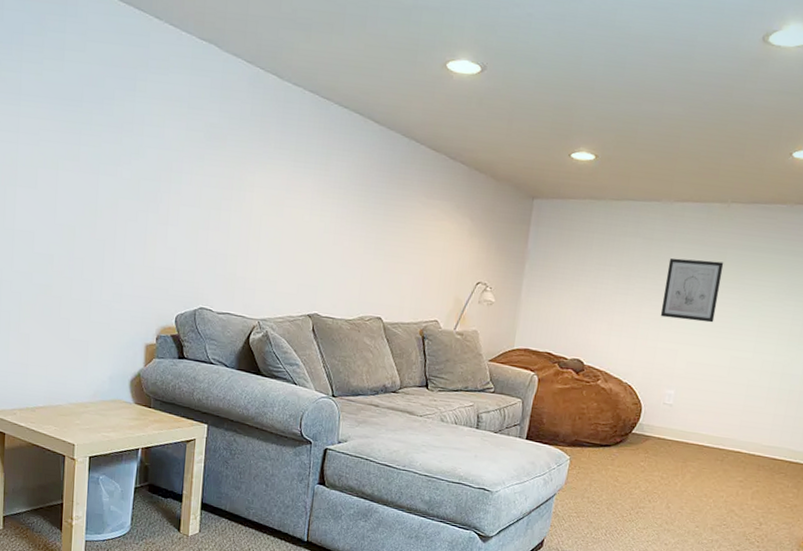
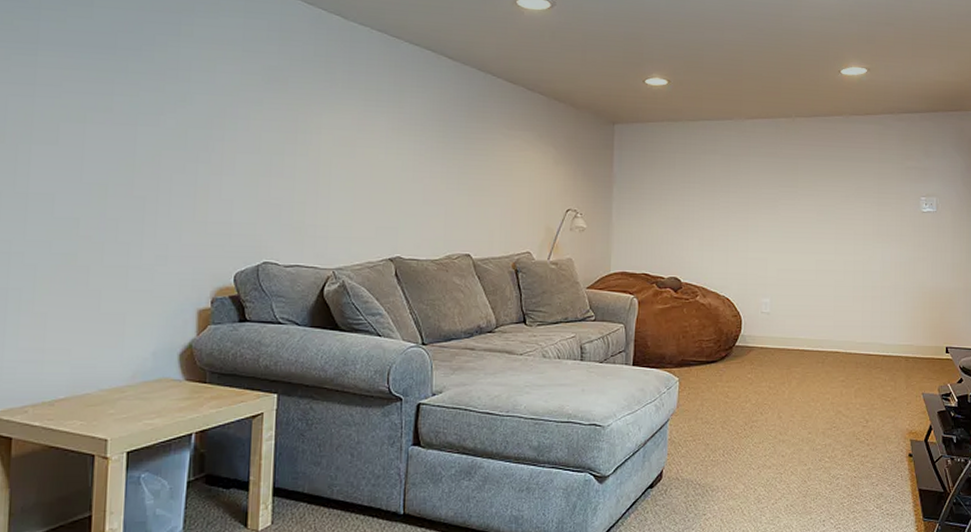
wall art: present [660,258,724,323] -> none [746,171,797,230]

